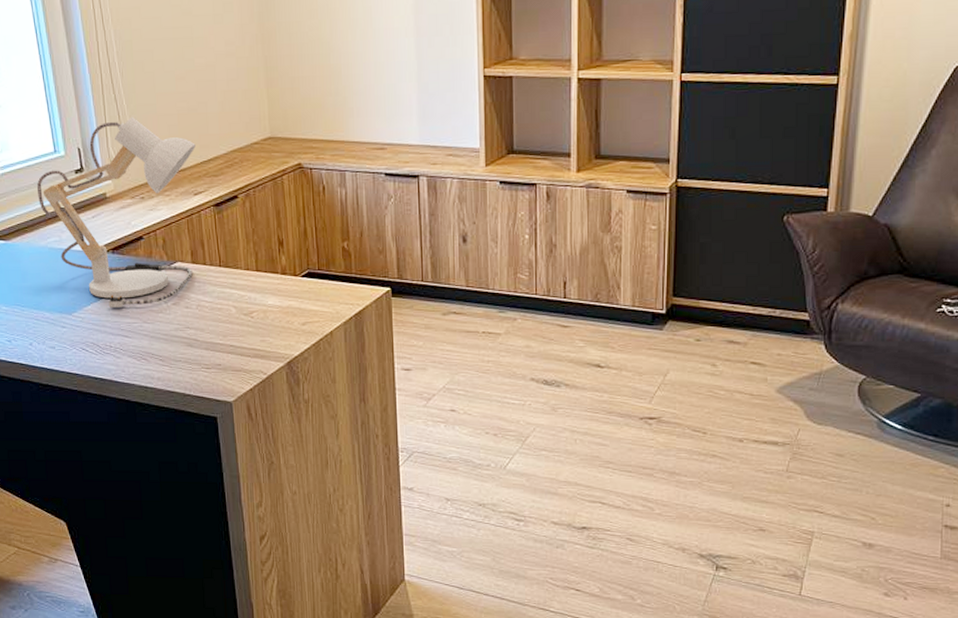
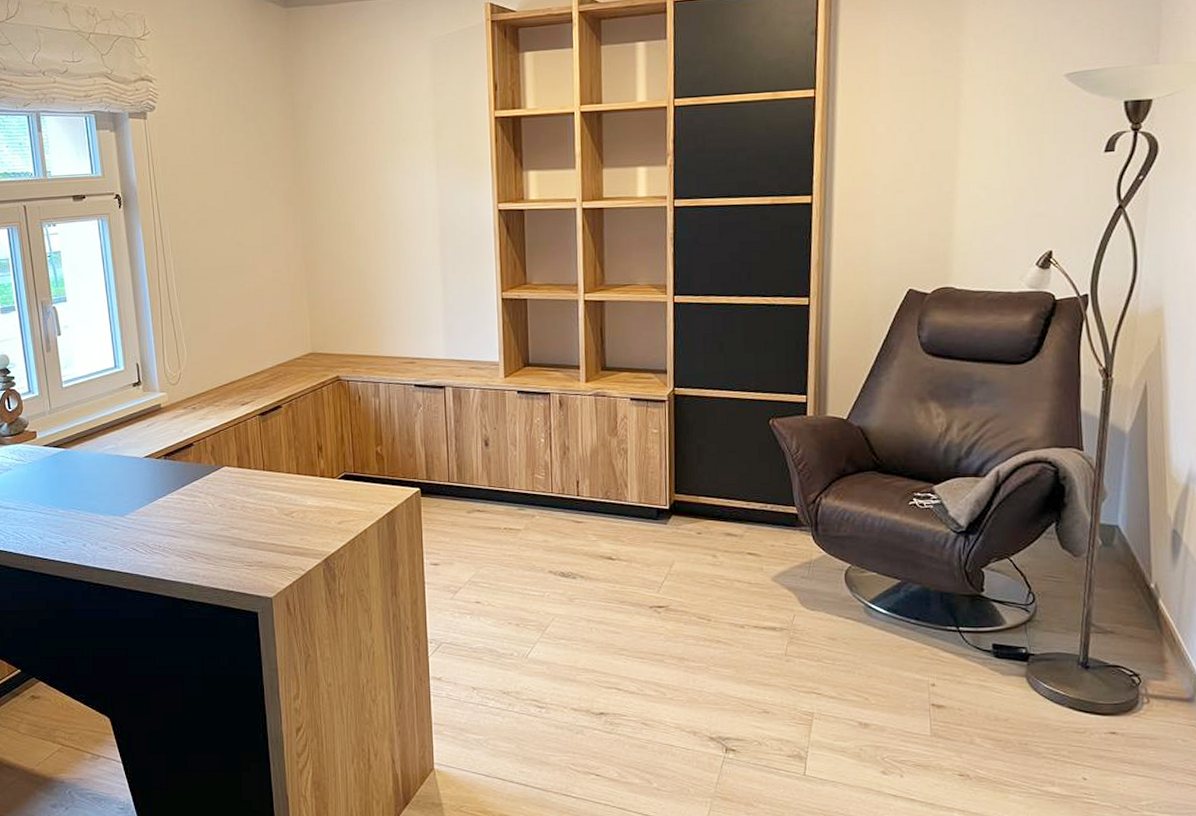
desk lamp: present [37,116,196,307] -> none [98,335,244,510]

